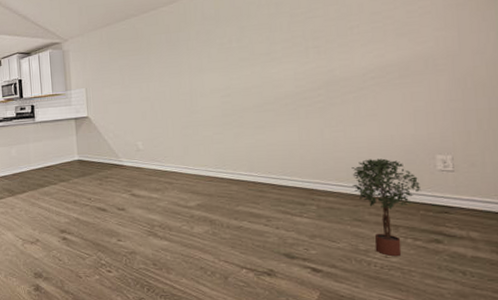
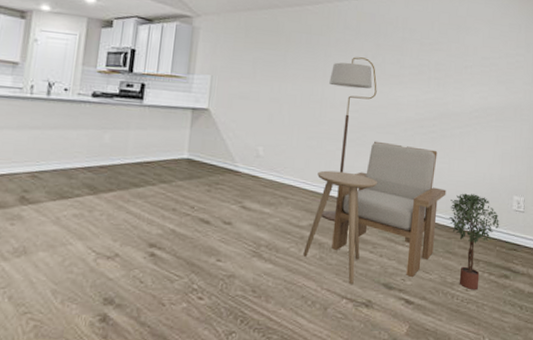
floor lamp: none [195,43,248,199] -> present [322,57,377,221]
side table: none [195,153,262,255] -> present [303,170,377,284]
armchair: none [215,119,346,246] -> present [331,141,447,277]

